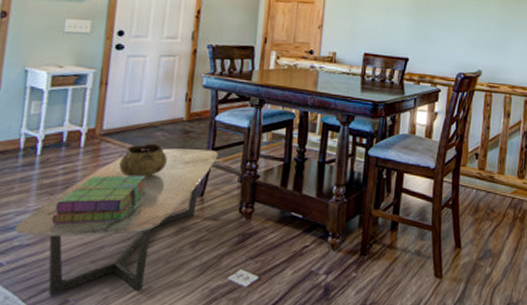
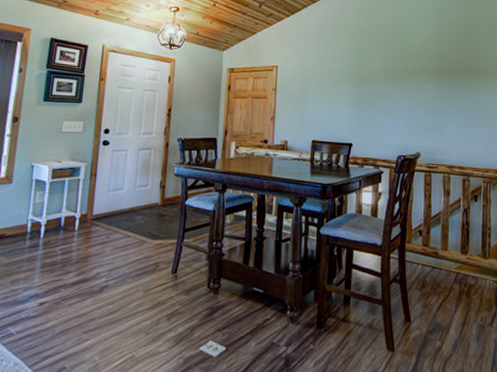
coffee table: present [15,148,219,296] -> none [23,230,189,363]
stack of books: present [51,175,148,225] -> none [52,254,130,299]
decorative bowl: present [119,143,167,178] -> none [106,226,146,257]

